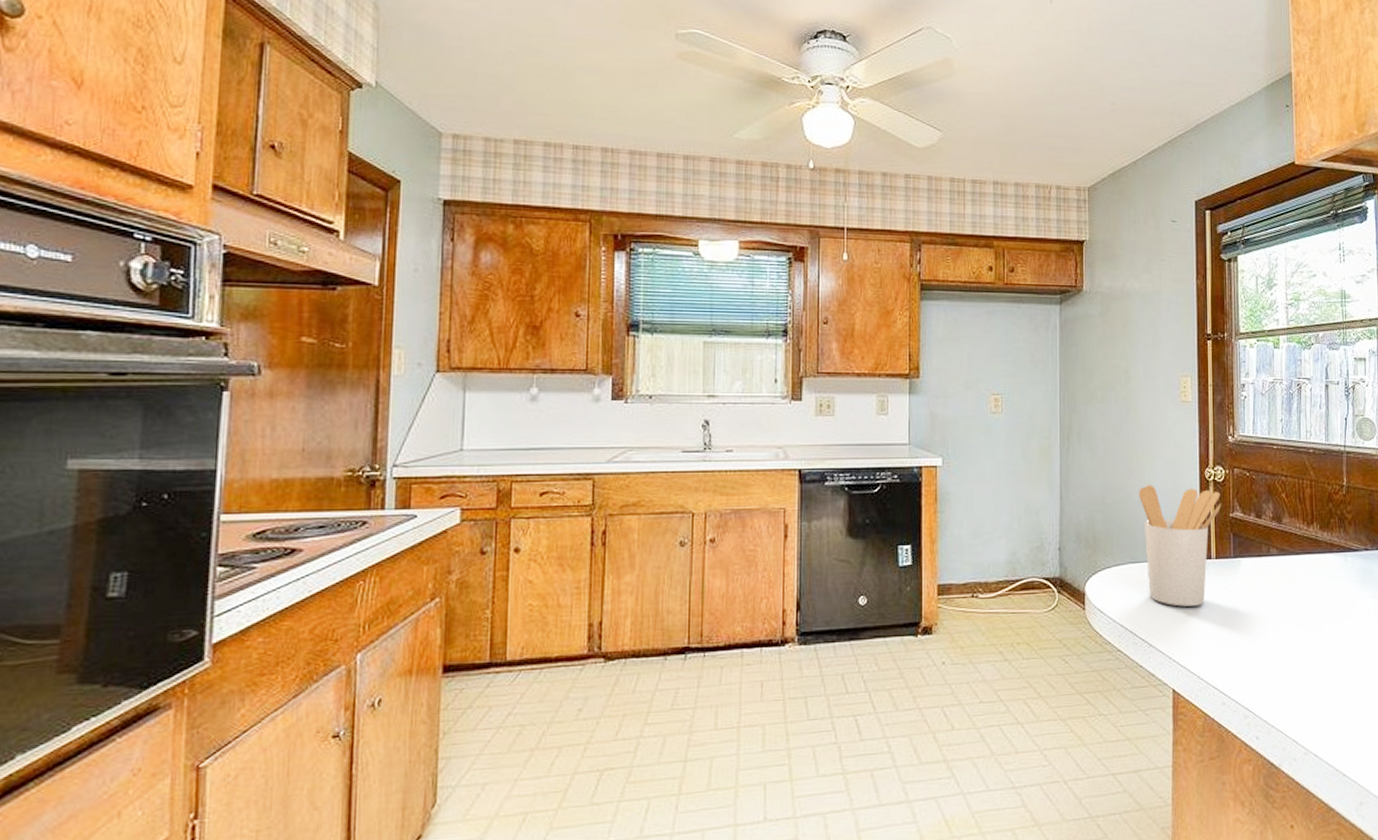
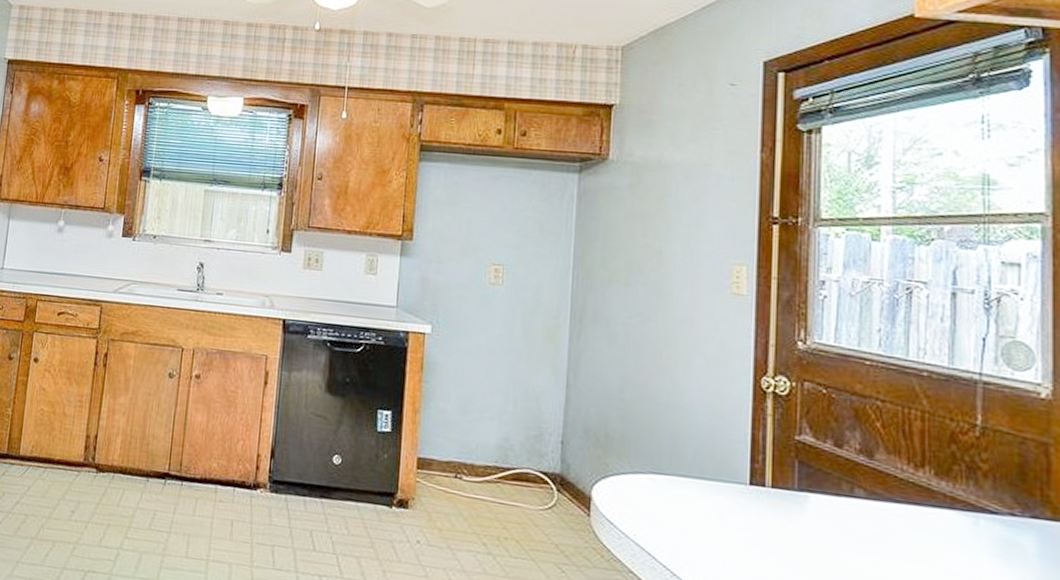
utensil holder: present [1138,485,1222,607] -> none [667,385,784,541]

